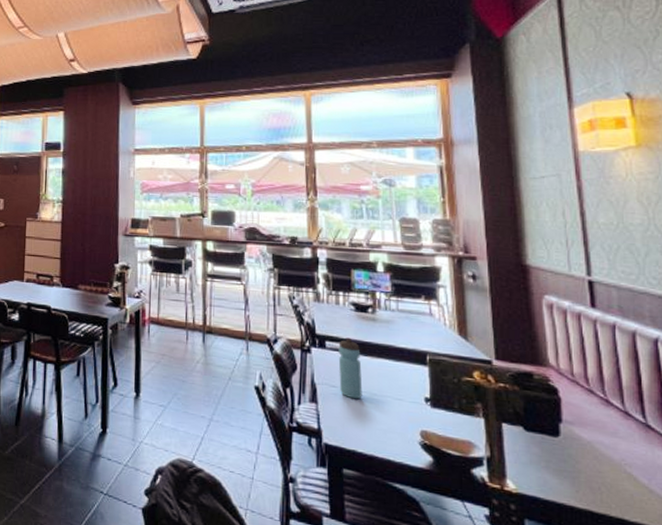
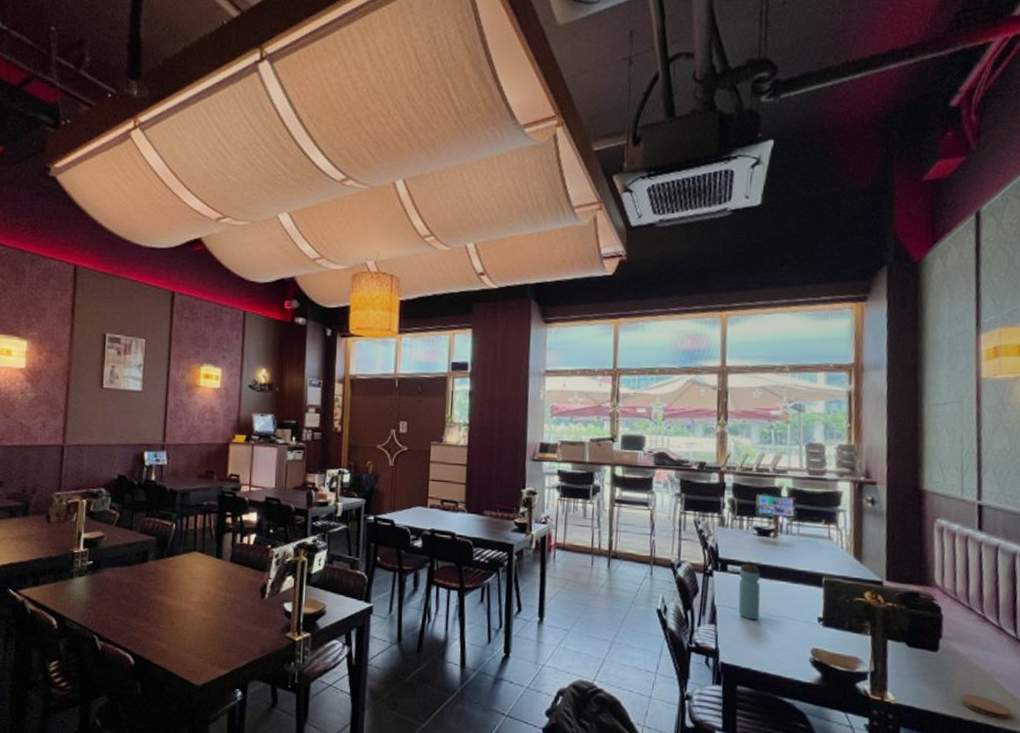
coaster: none [590,484,650,515] -> present [960,694,1012,720]

